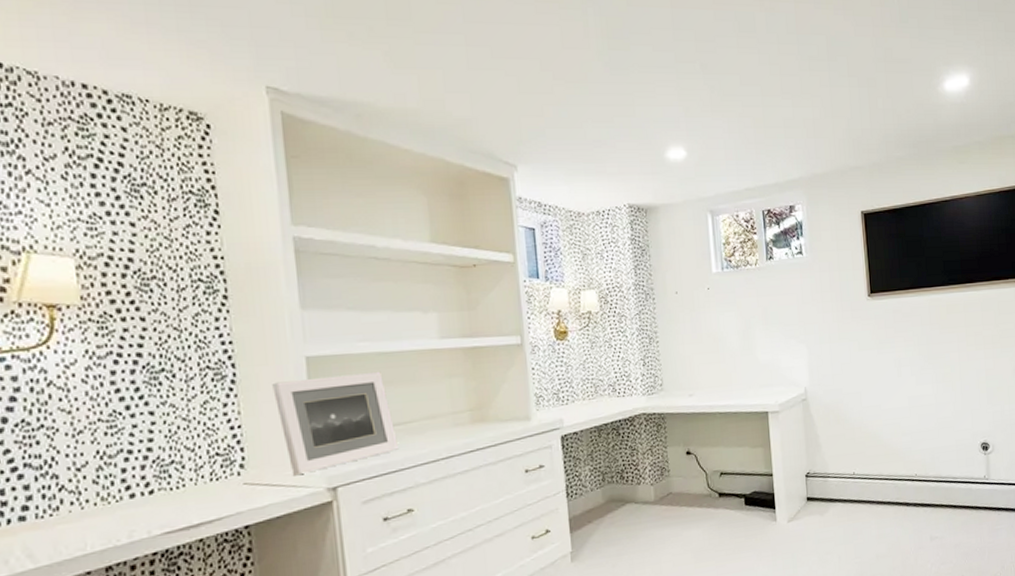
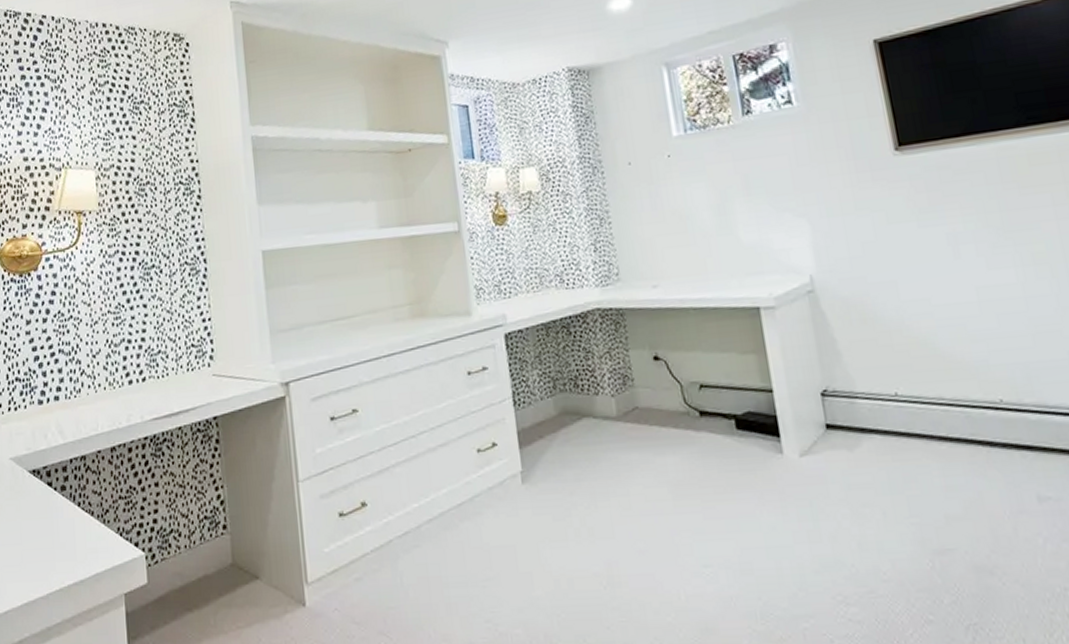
picture frame: present [272,371,400,476] -> none [235,263,344,369]

